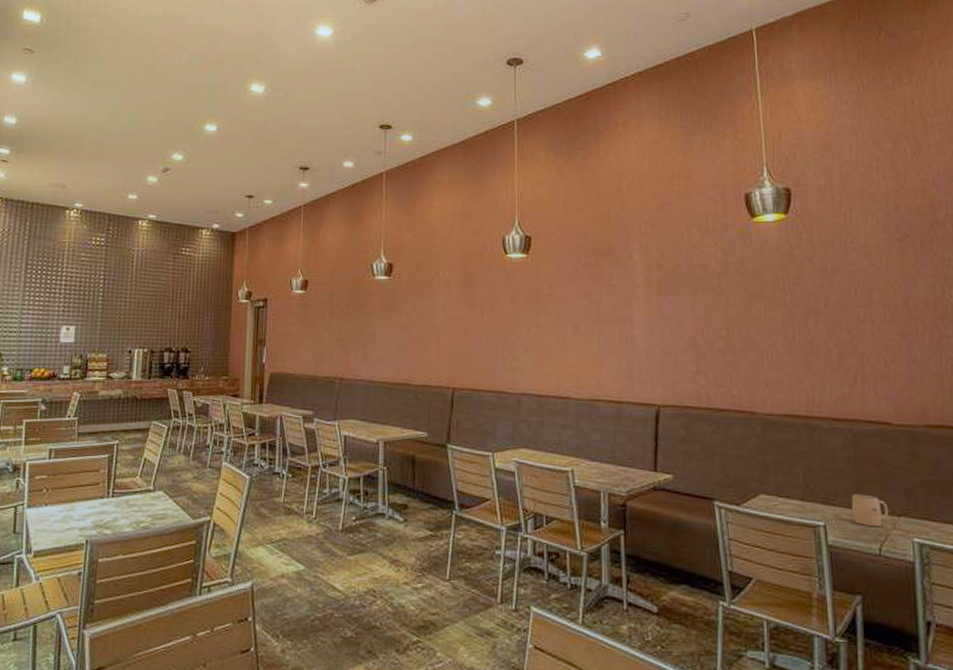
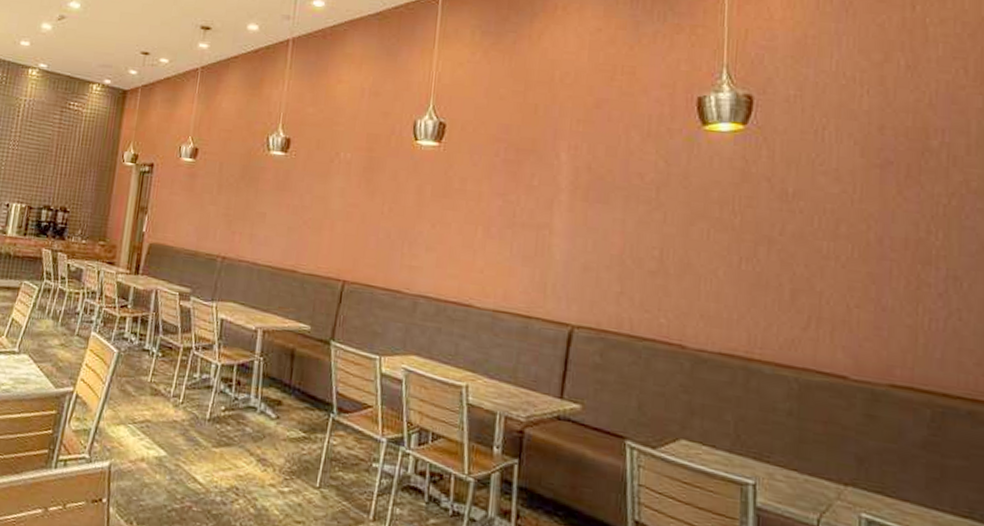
mug: present [851,494,889,527] -> none [788,452,834,495]

